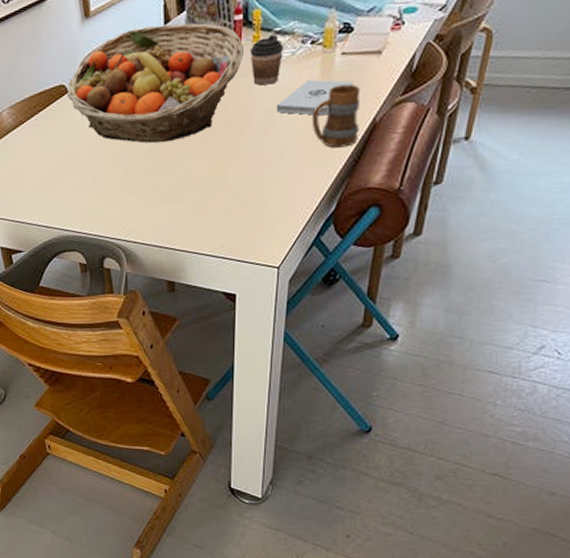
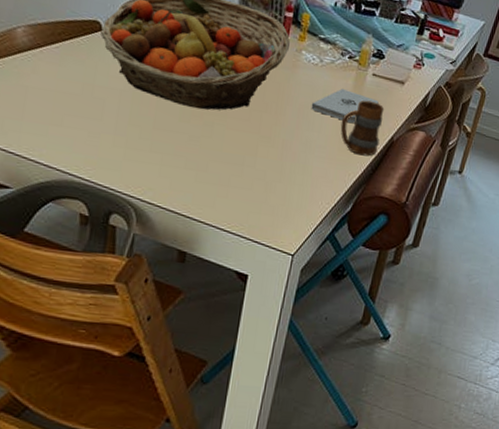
coffee cup: present [249,35,283,86] -> none [294,39,325,84]

